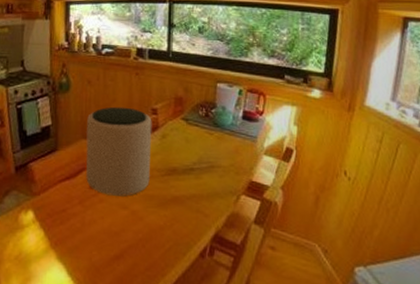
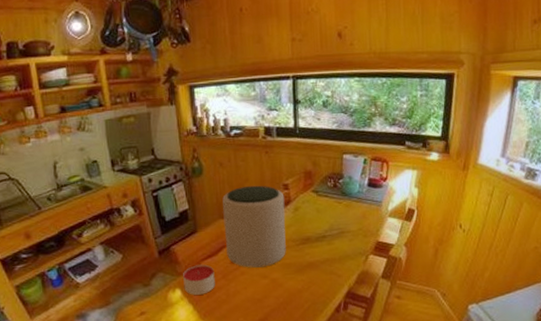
candle: none [37,186,71,220] -> present [183,264,215,295]

